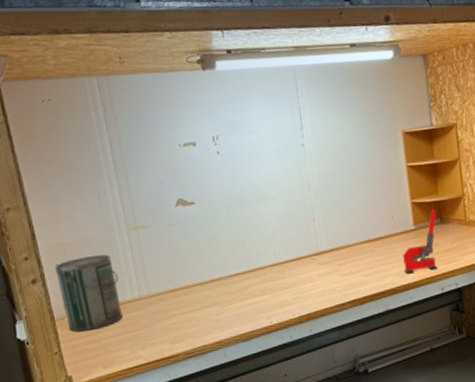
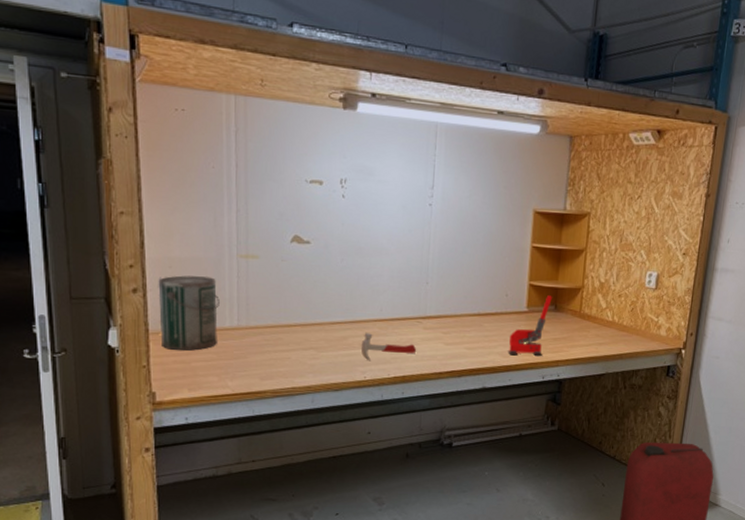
hammer: none [261,278,317,306] -> present [360,333,417,361]

